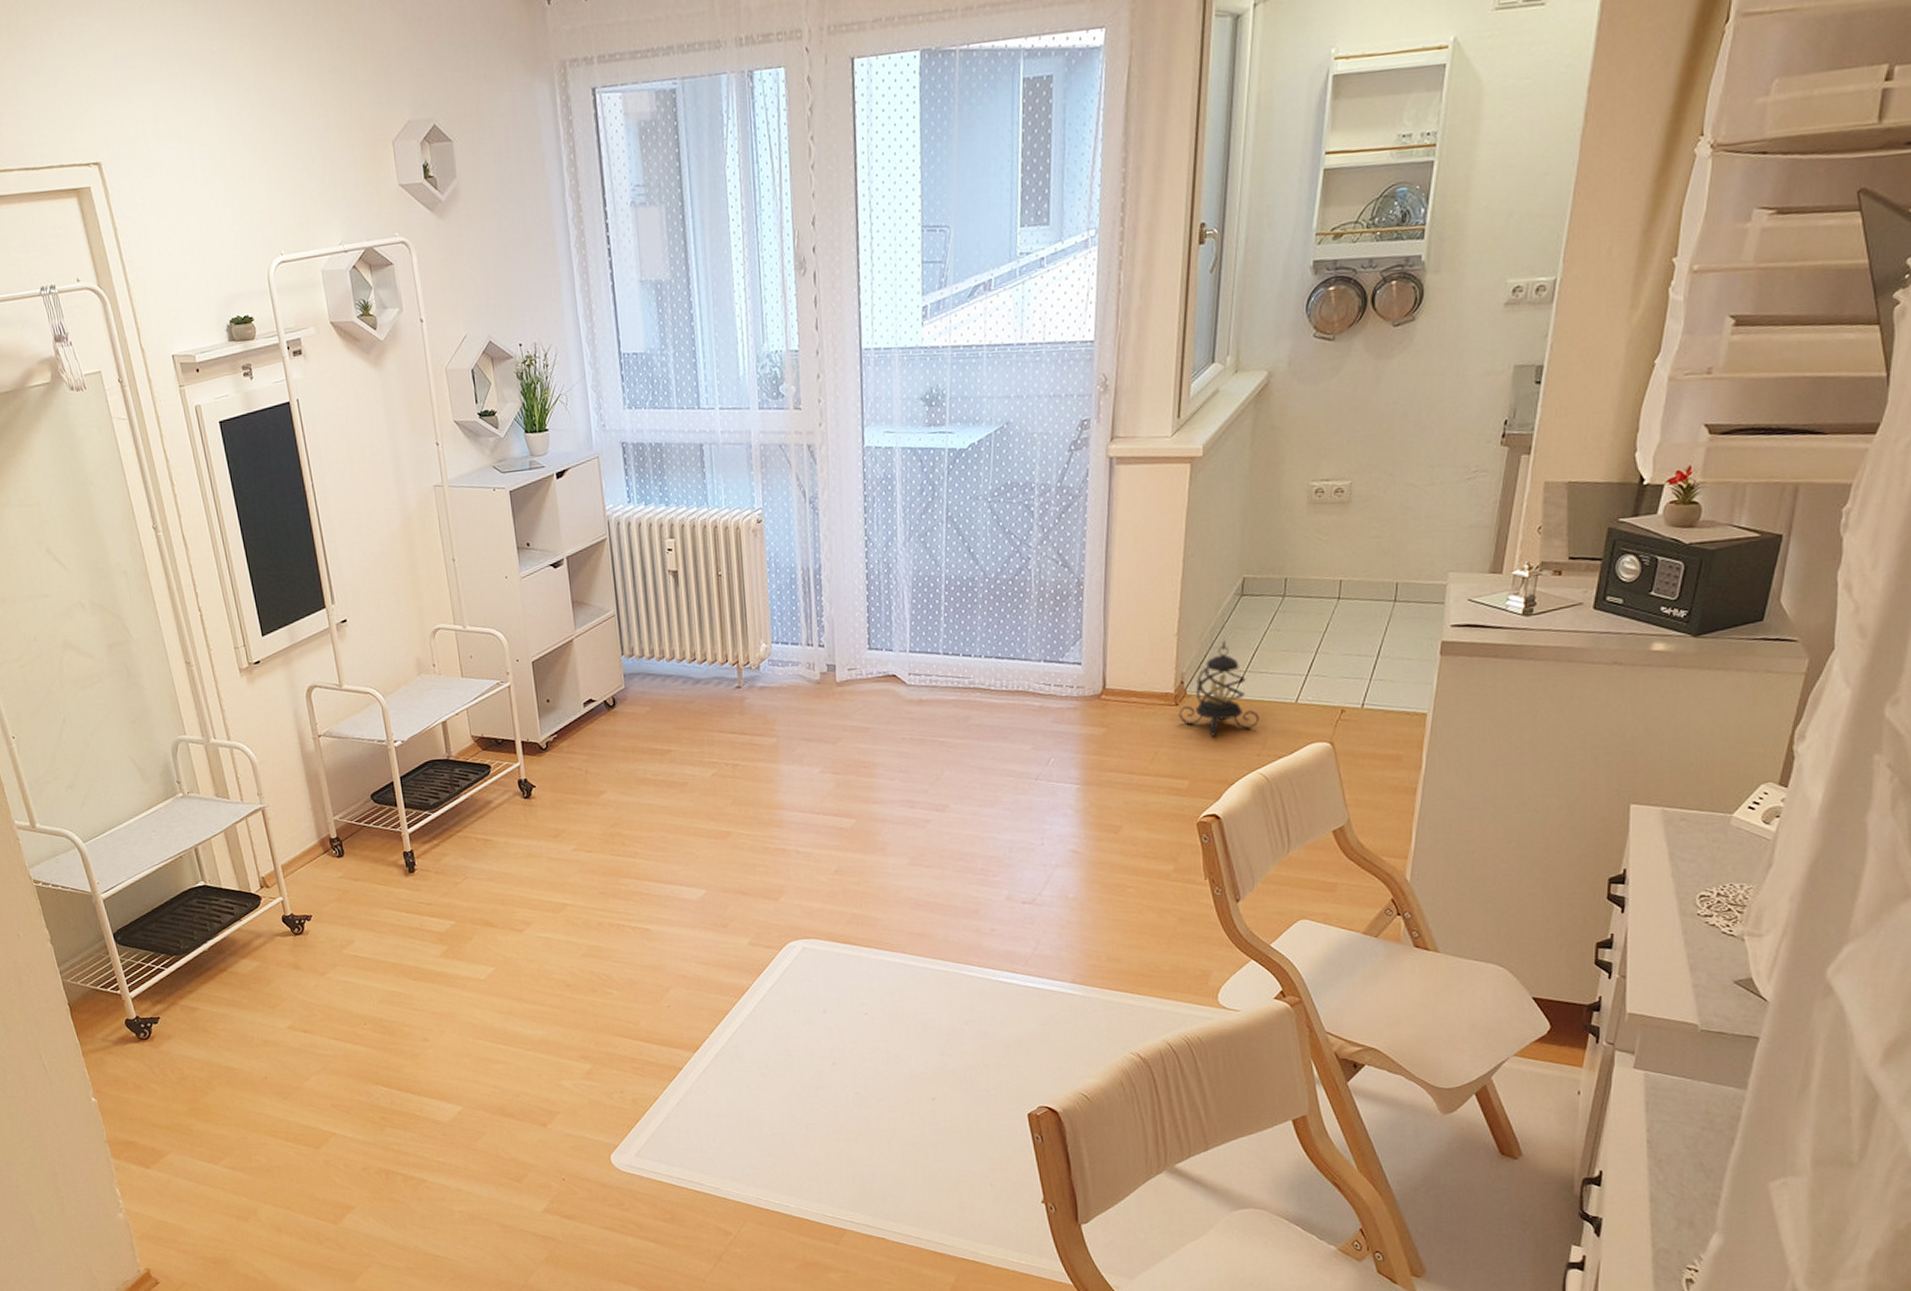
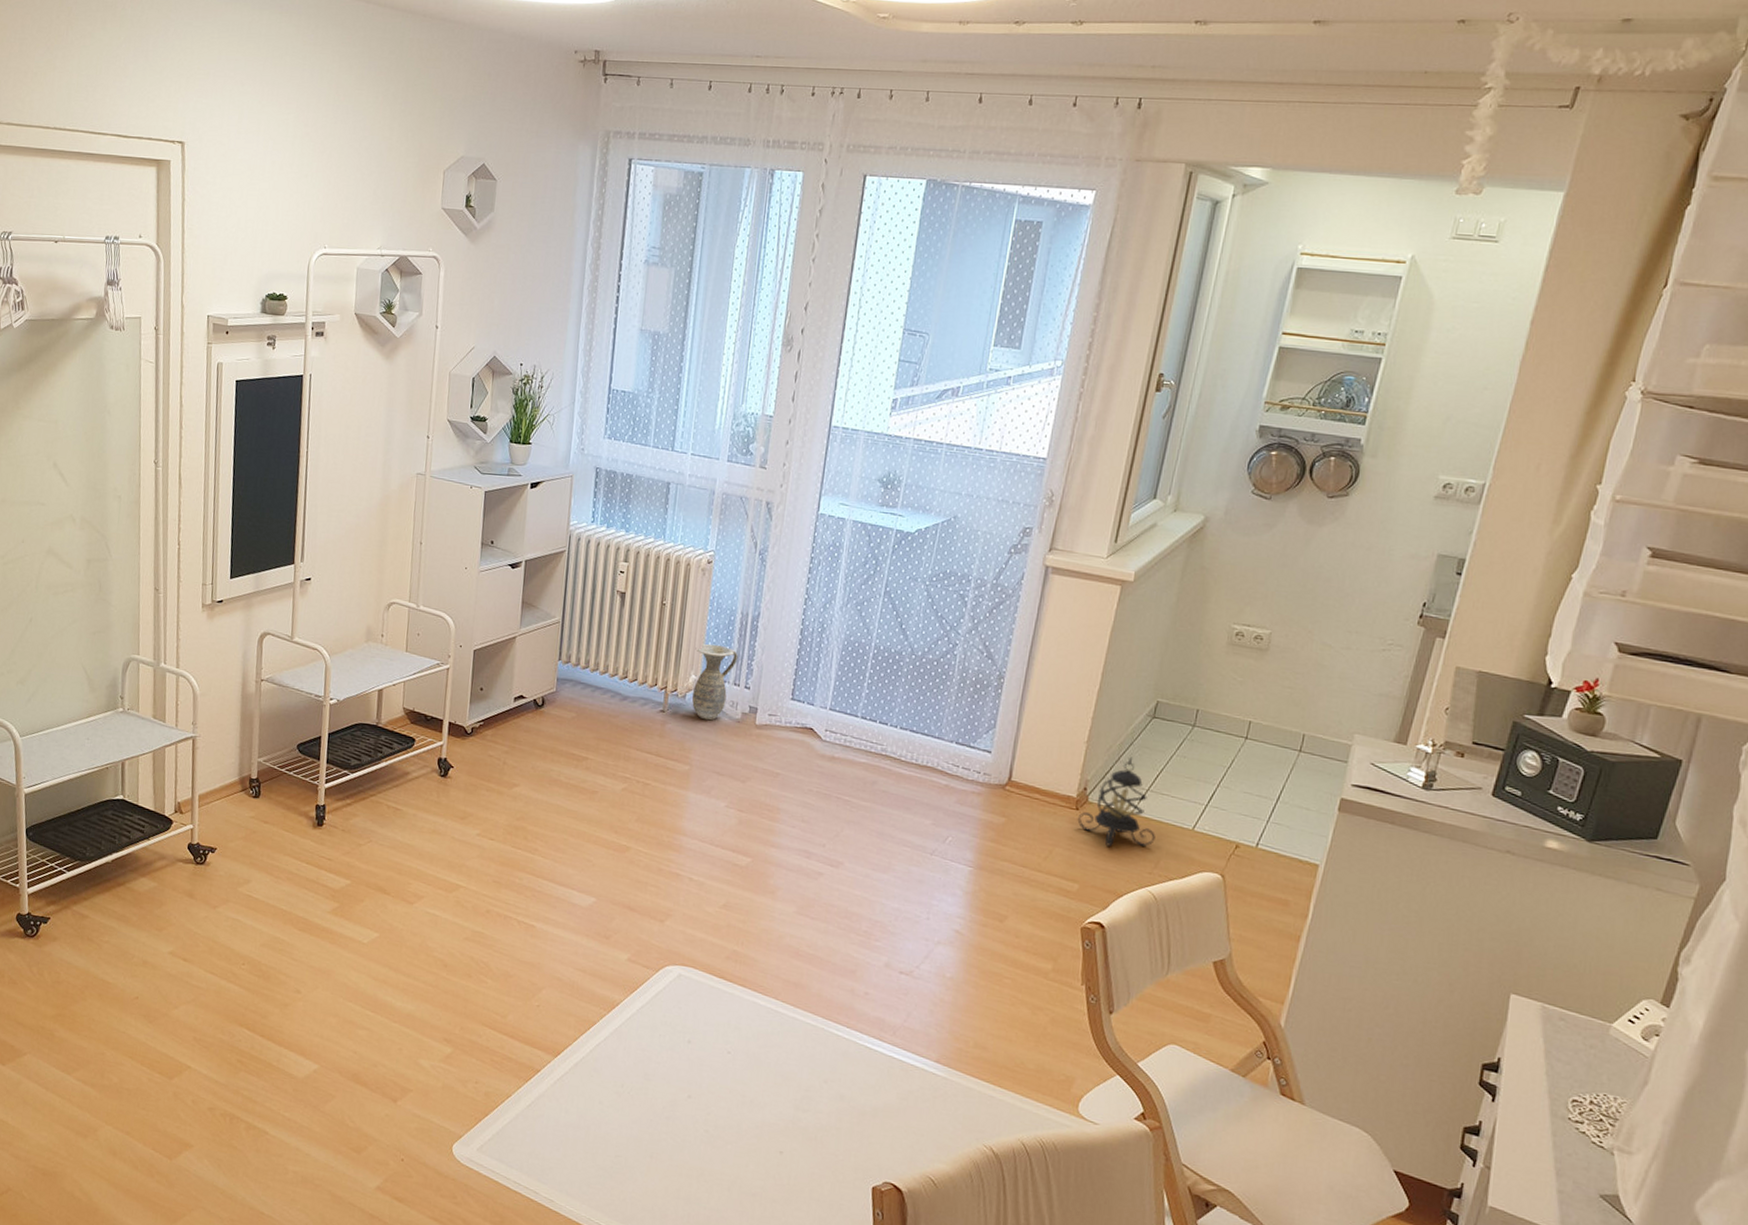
ceramic jug: none [760,606,807,688] -> present [691,643,739,721]

